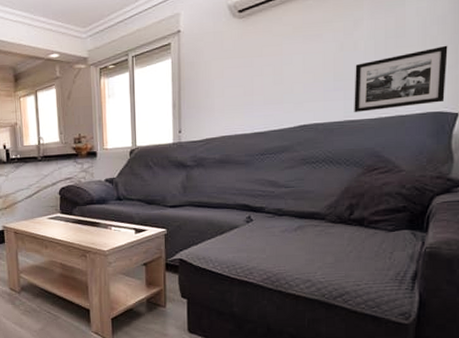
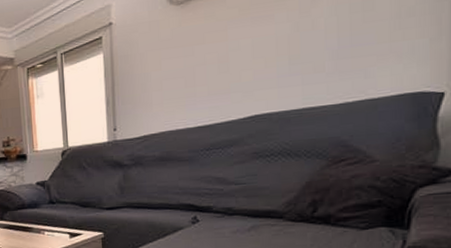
picture frame: present [354,45,448,112] -> none [313,15,429,98]

